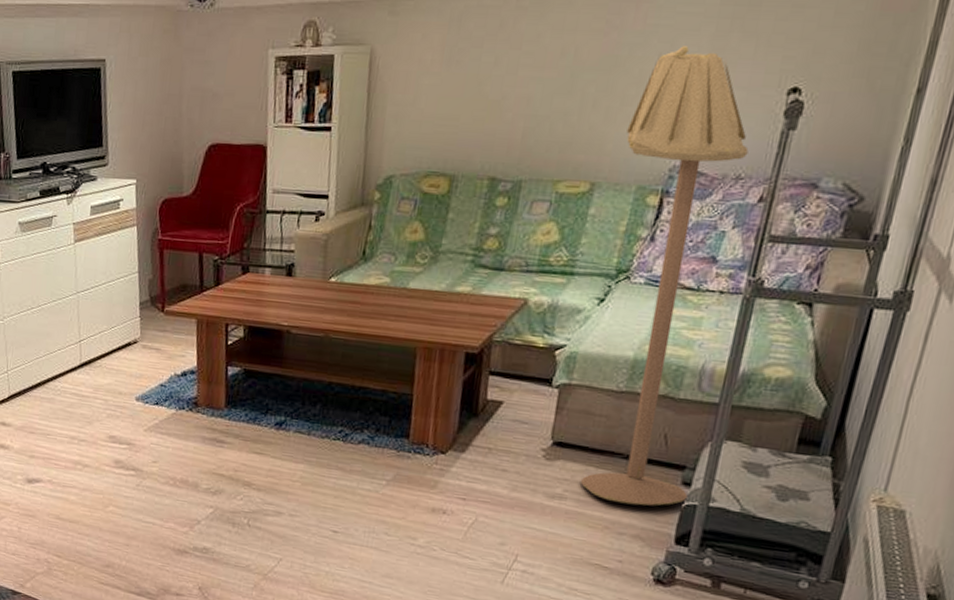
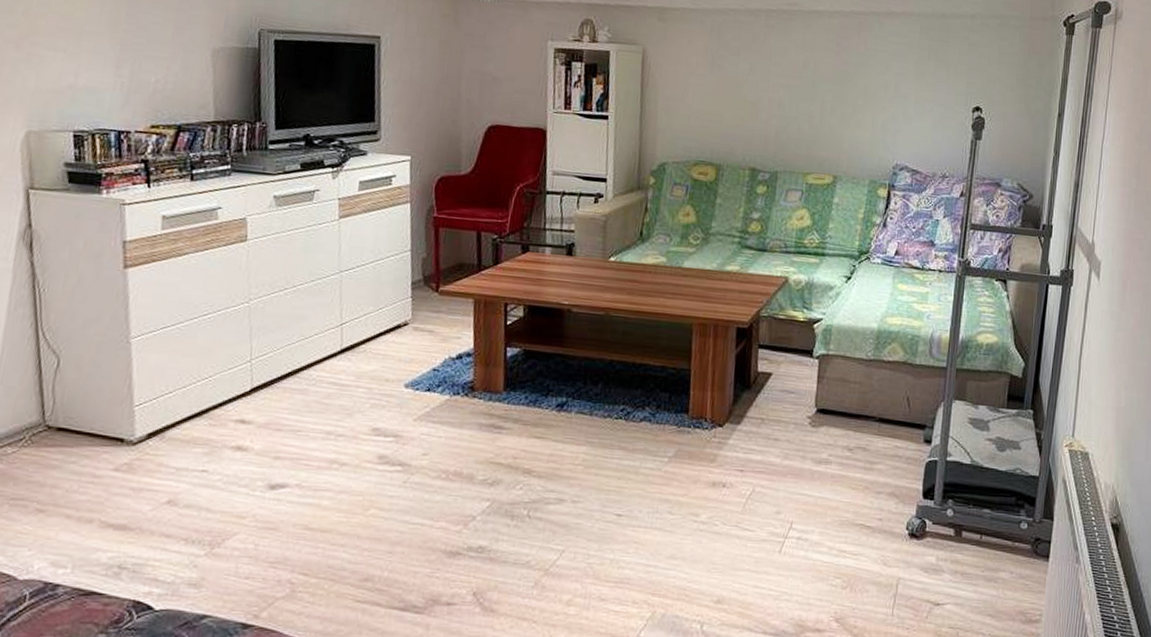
floor lamp: present [581,46,749,506] -> none [843,68,950,465]

